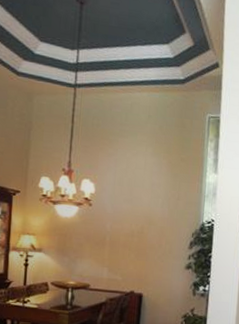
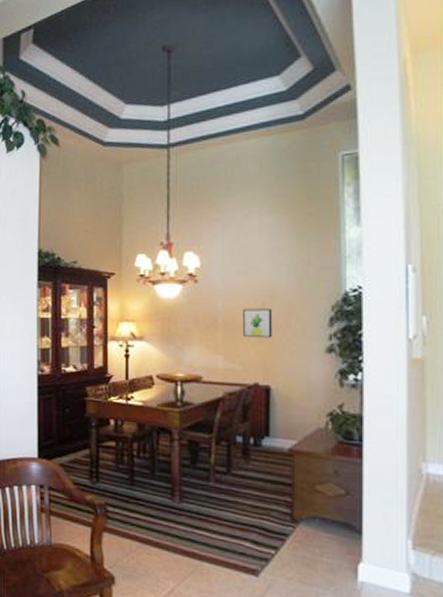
wall art: none [125,230,149,256] -> present [243,308,273,338]

